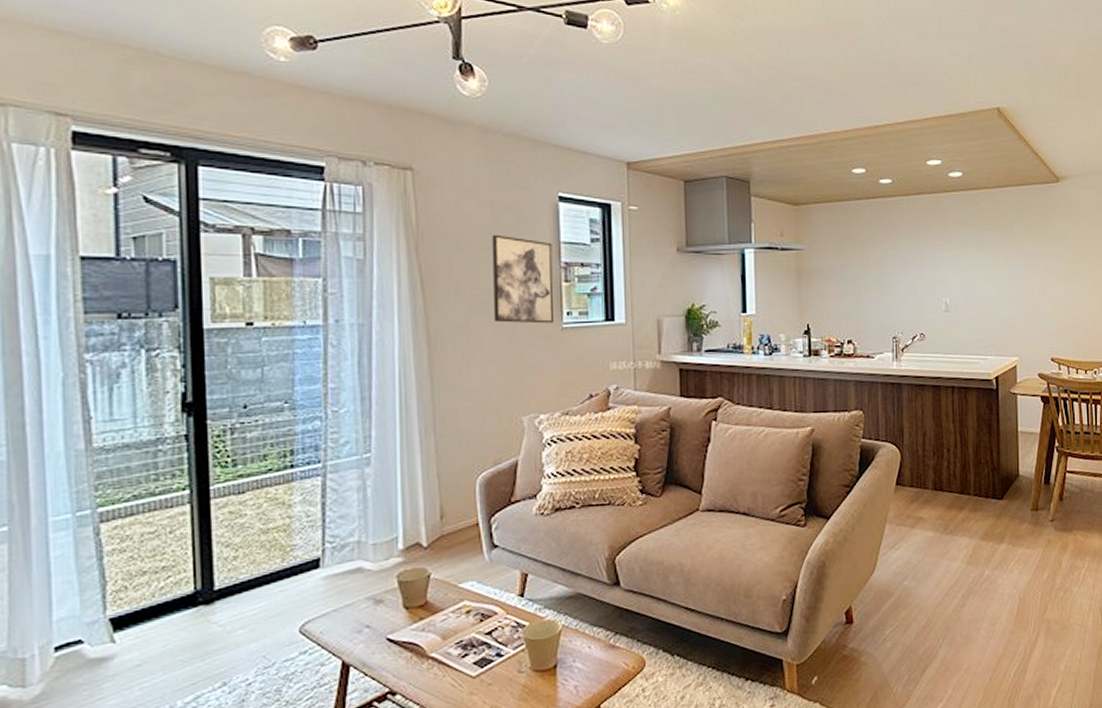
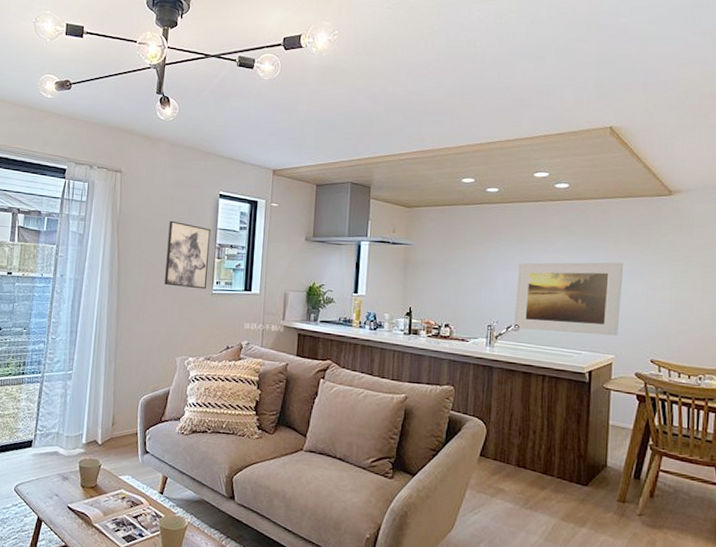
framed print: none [918,256,1021,338] -> present [513,262,624,336]

